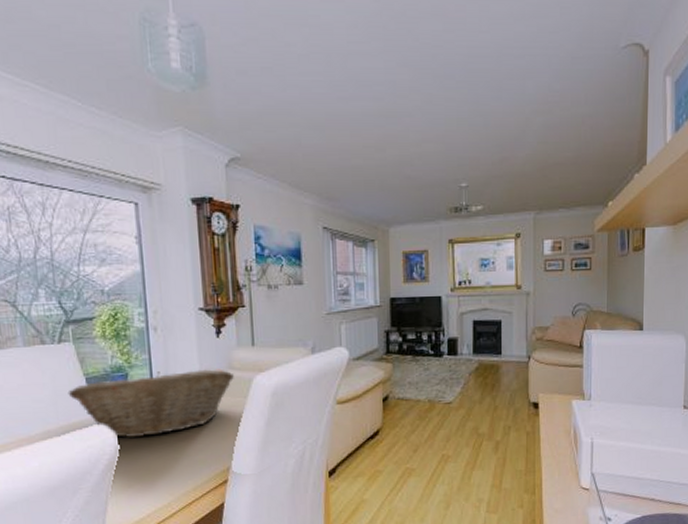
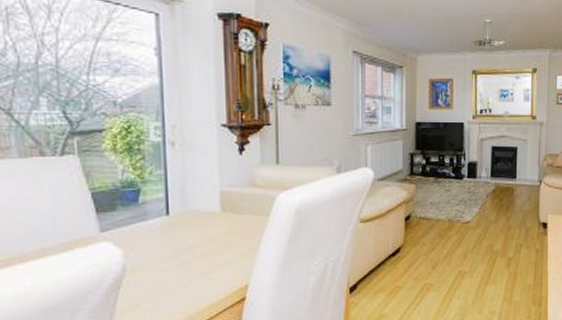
fruit basket: present [68,369,234,439] -> none [69,186,256,257]

